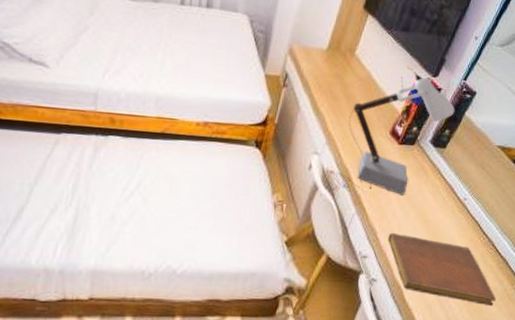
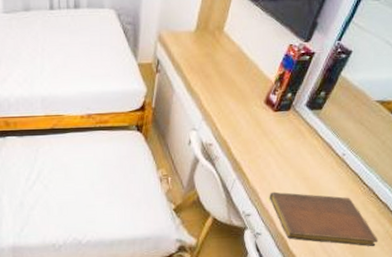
desk lamp: present [334,67,455,195] -> none [213,36,330,160]

